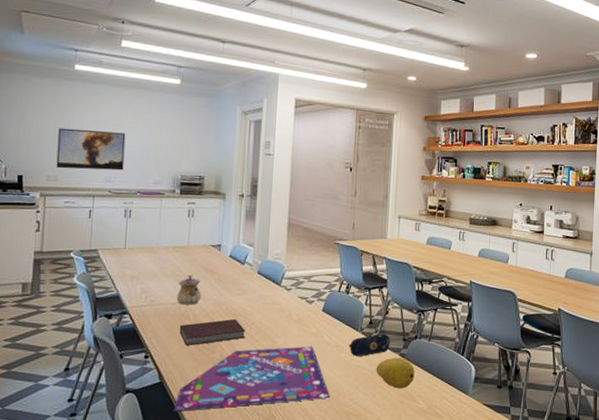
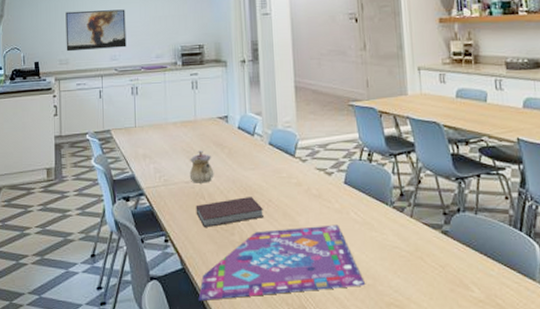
pencil case: present [349,333,390,356] -> none [380,207,428,235]
fruit: present [376,357,415,389] -> none [415,235,464,273]

